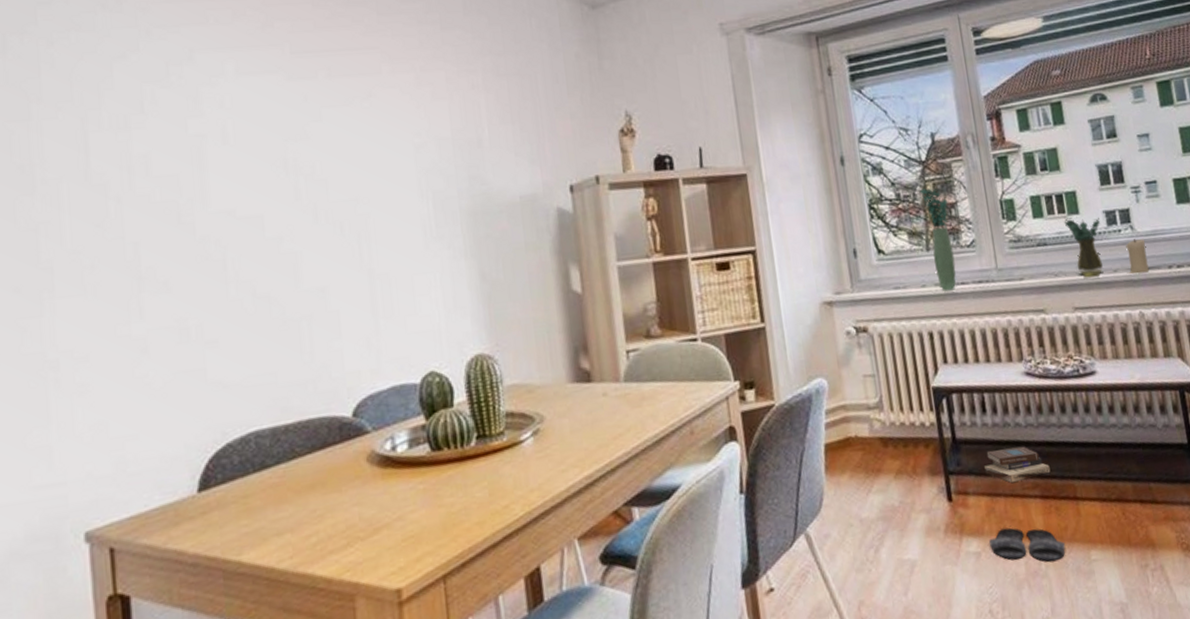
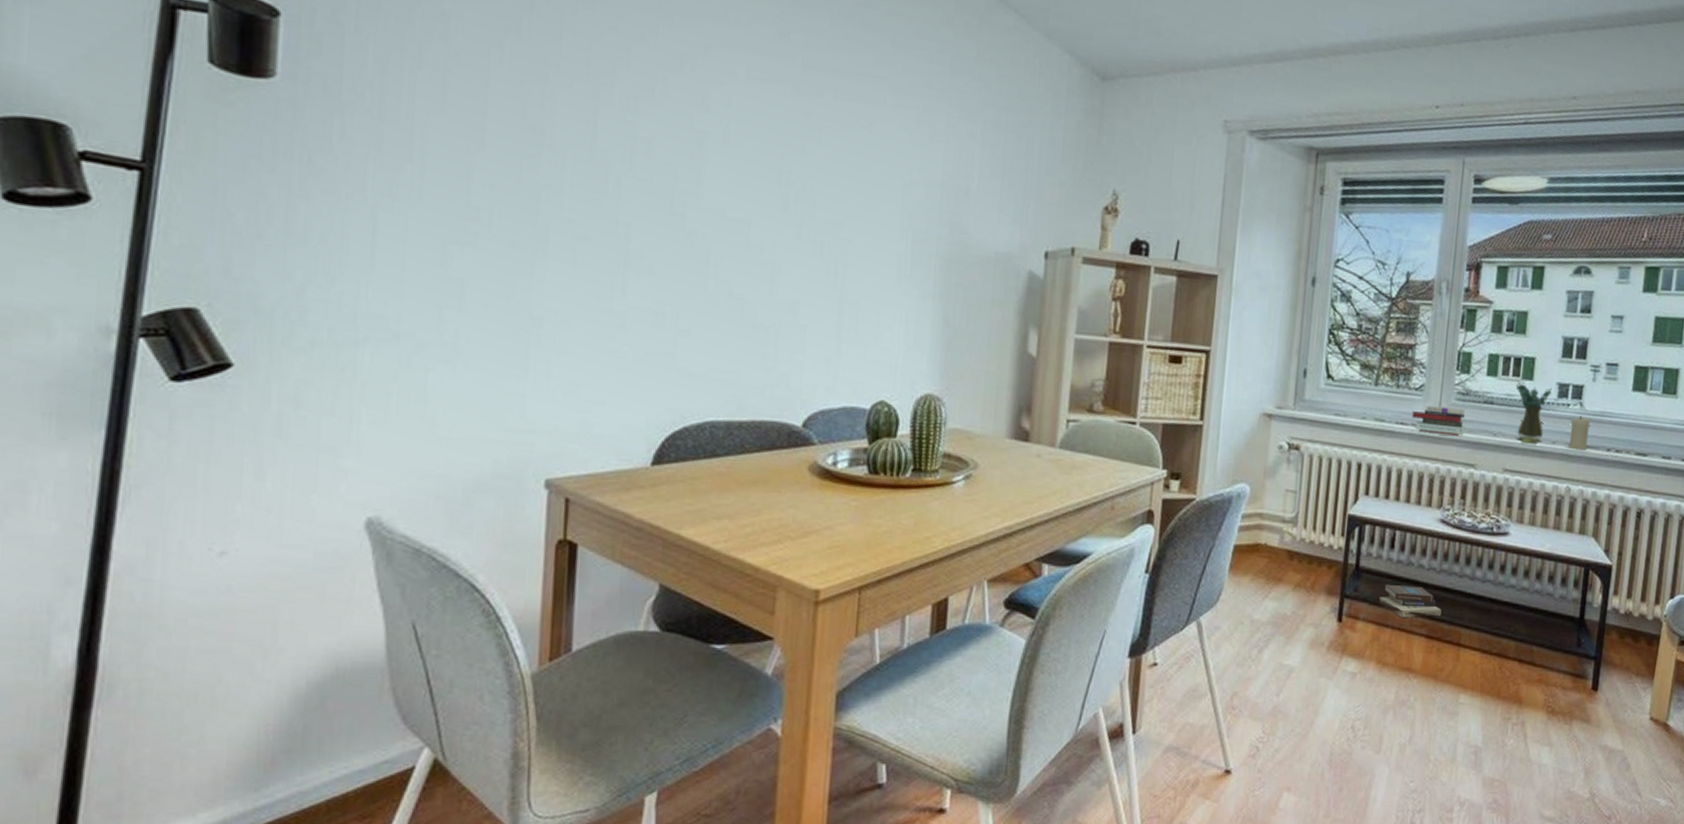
vase: present [919,184,956,292] -> none [1379,320,1408,428]
books: none [970,256,1026,288] -> present [1412,405,1466,437]
slippers: present [988,527,1066,562] -> none [1366,657,1438,697]

